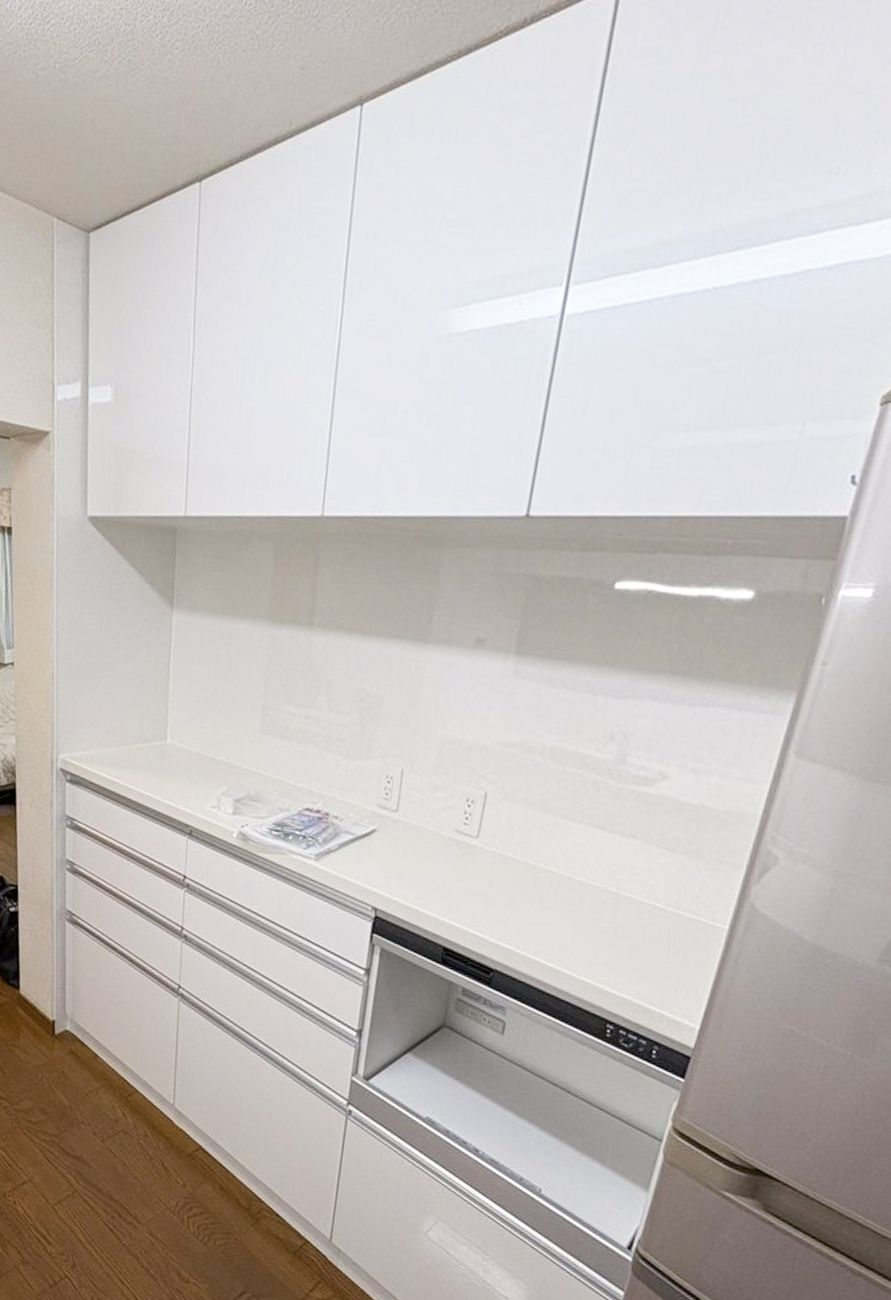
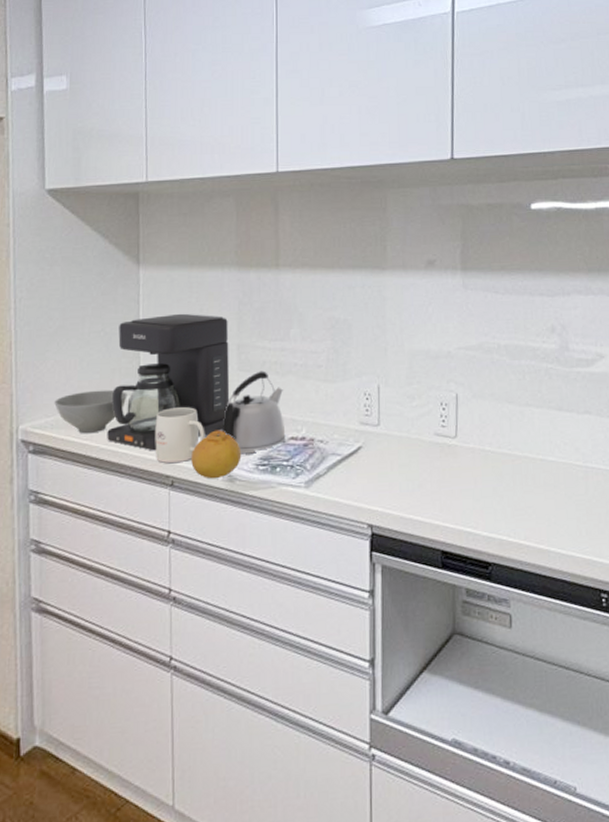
bowl: none [89,731,155,773] -> present [54,389,128,434]
coffee maker: none [134,664,255,799] -> present [107,313,230,451]
mug: none [177,760,225,815] -> present [155,407,205,464]
fruit: none [209,788,257,836] -> present [191,430,242,479]
kettle: none [240,736,303,818] -> present [222,371,286,454]

